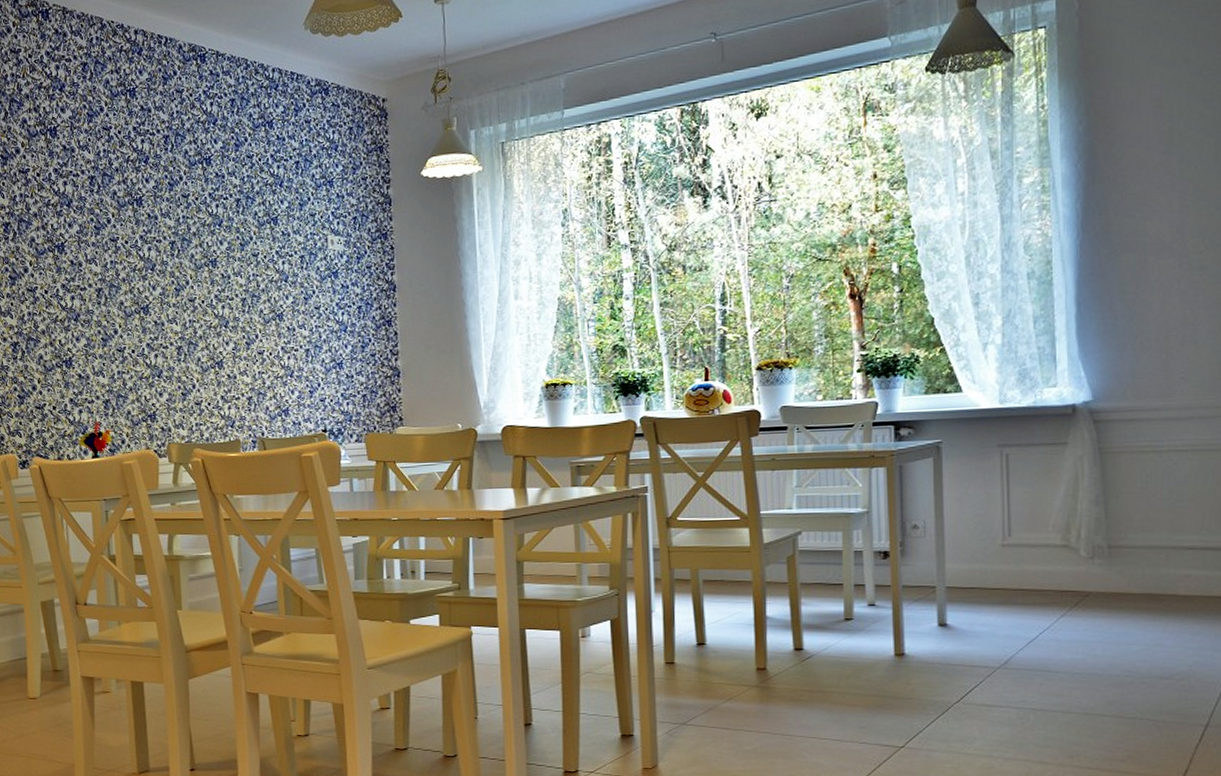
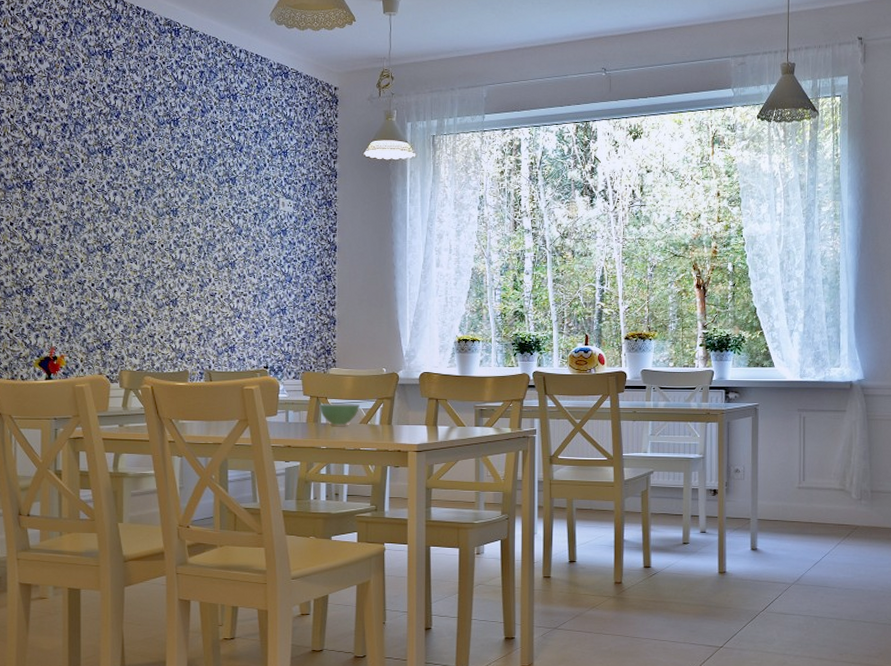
bowl: none [387,467,433,495] -> present [319,404,359,427]

